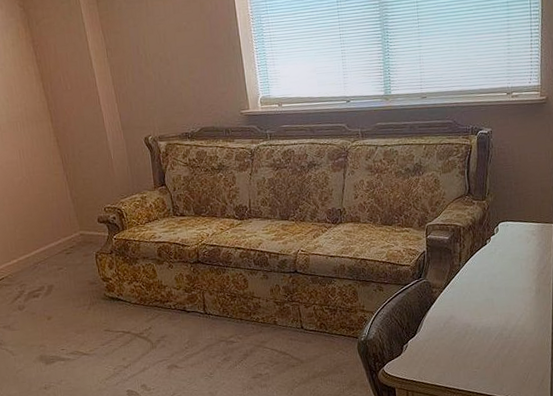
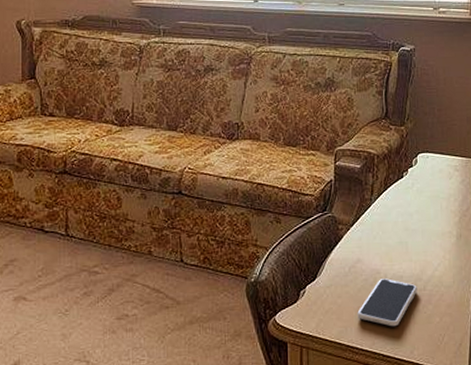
smartphone: none [453,330,503,370] -> present [357,279,417,327]

